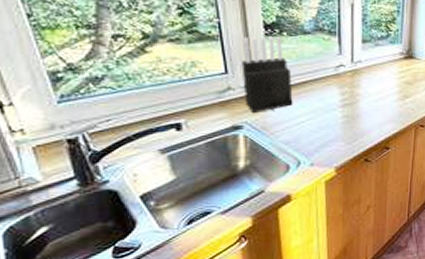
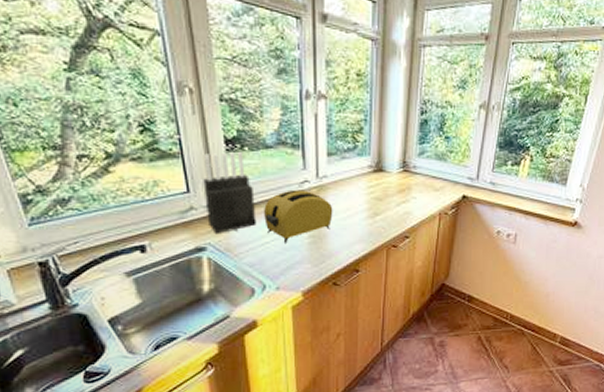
toaster: none [301,73,366,122] -> present [264,189,333,243]

